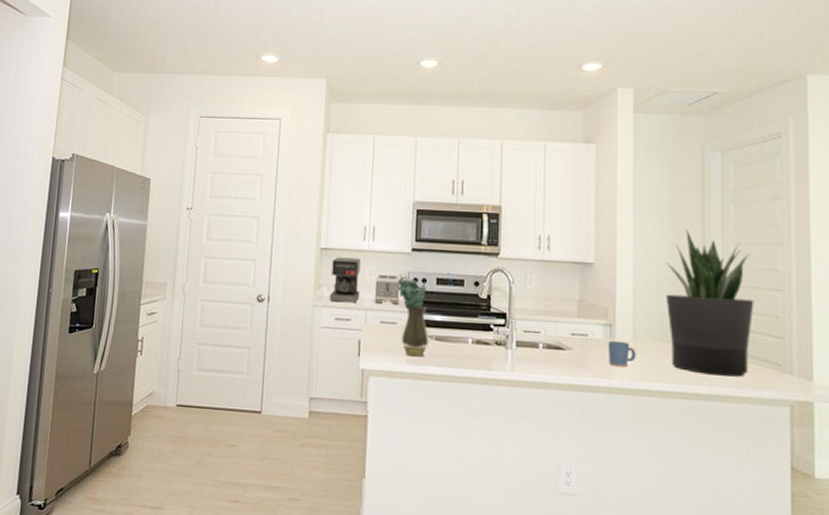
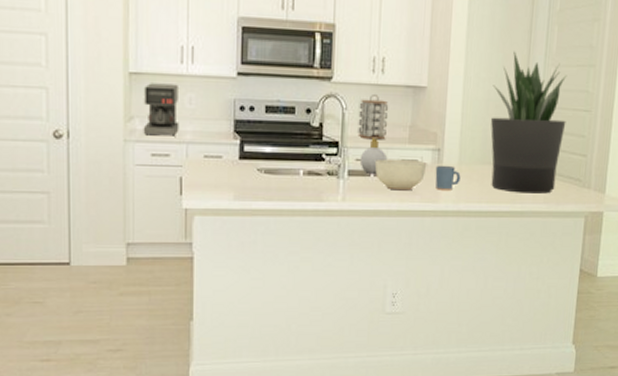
toaster: present [374,275,400,305] -> none [196,103,225,136]
vase: present [397,275,429,357] -> none [222,103,258,192]
spice rack: none [525,268,556,313] -> present [358,93,389,140]
soap bottle: none [527,310,557,346] -> present [359,137,388,174]
bowl: none [543,331,598,365] -> present [374,158,427,191]

